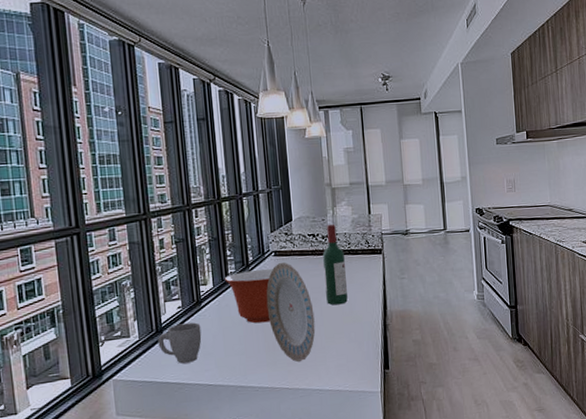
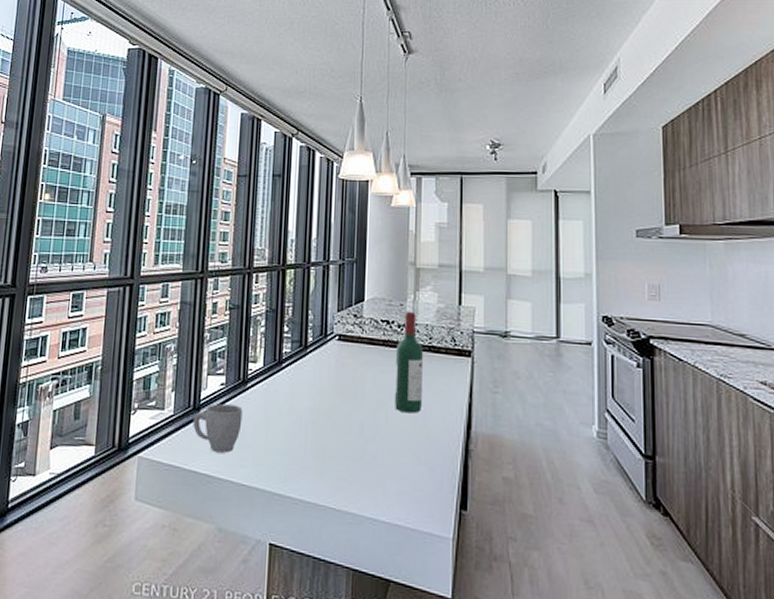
mixing bowl: present [224,269,274,324] -> none [277,353,336,420]
plate: present [266,262,316,363] -> none [321,349,378,478]

